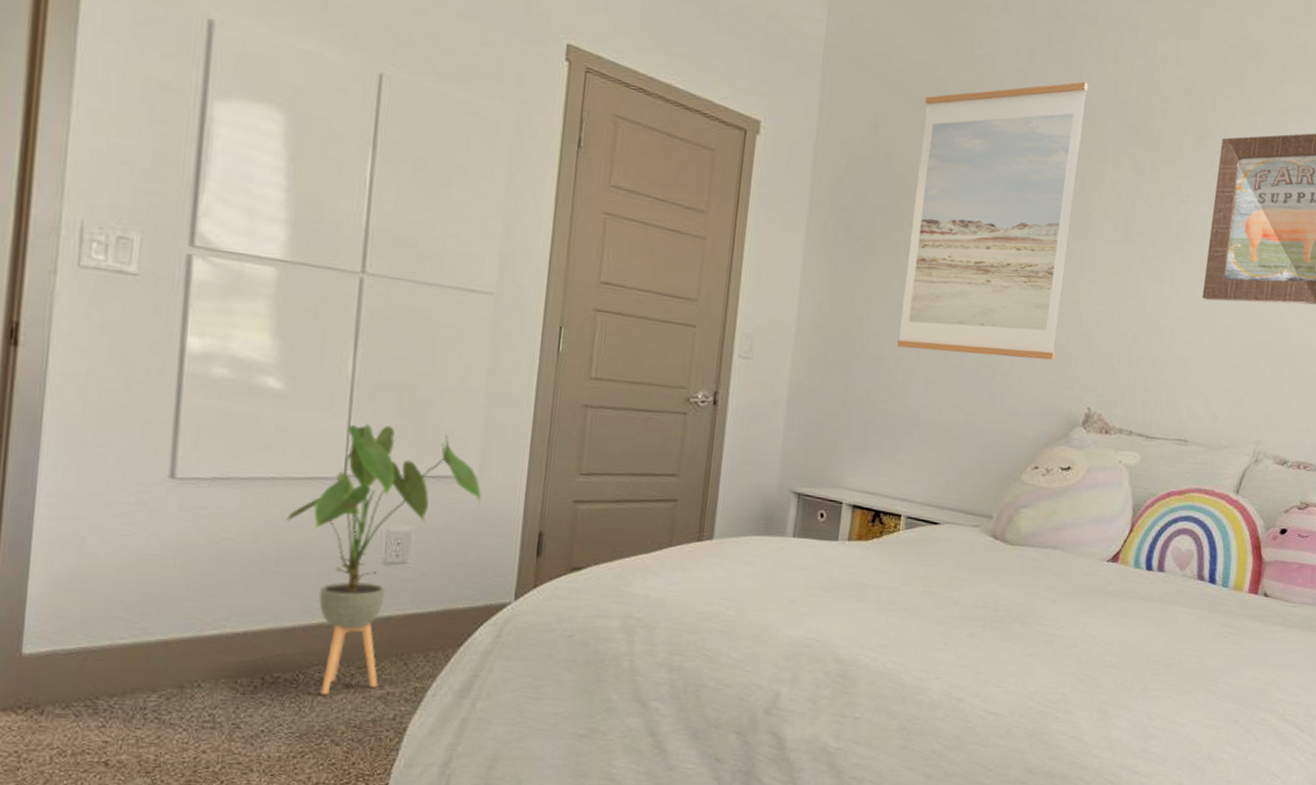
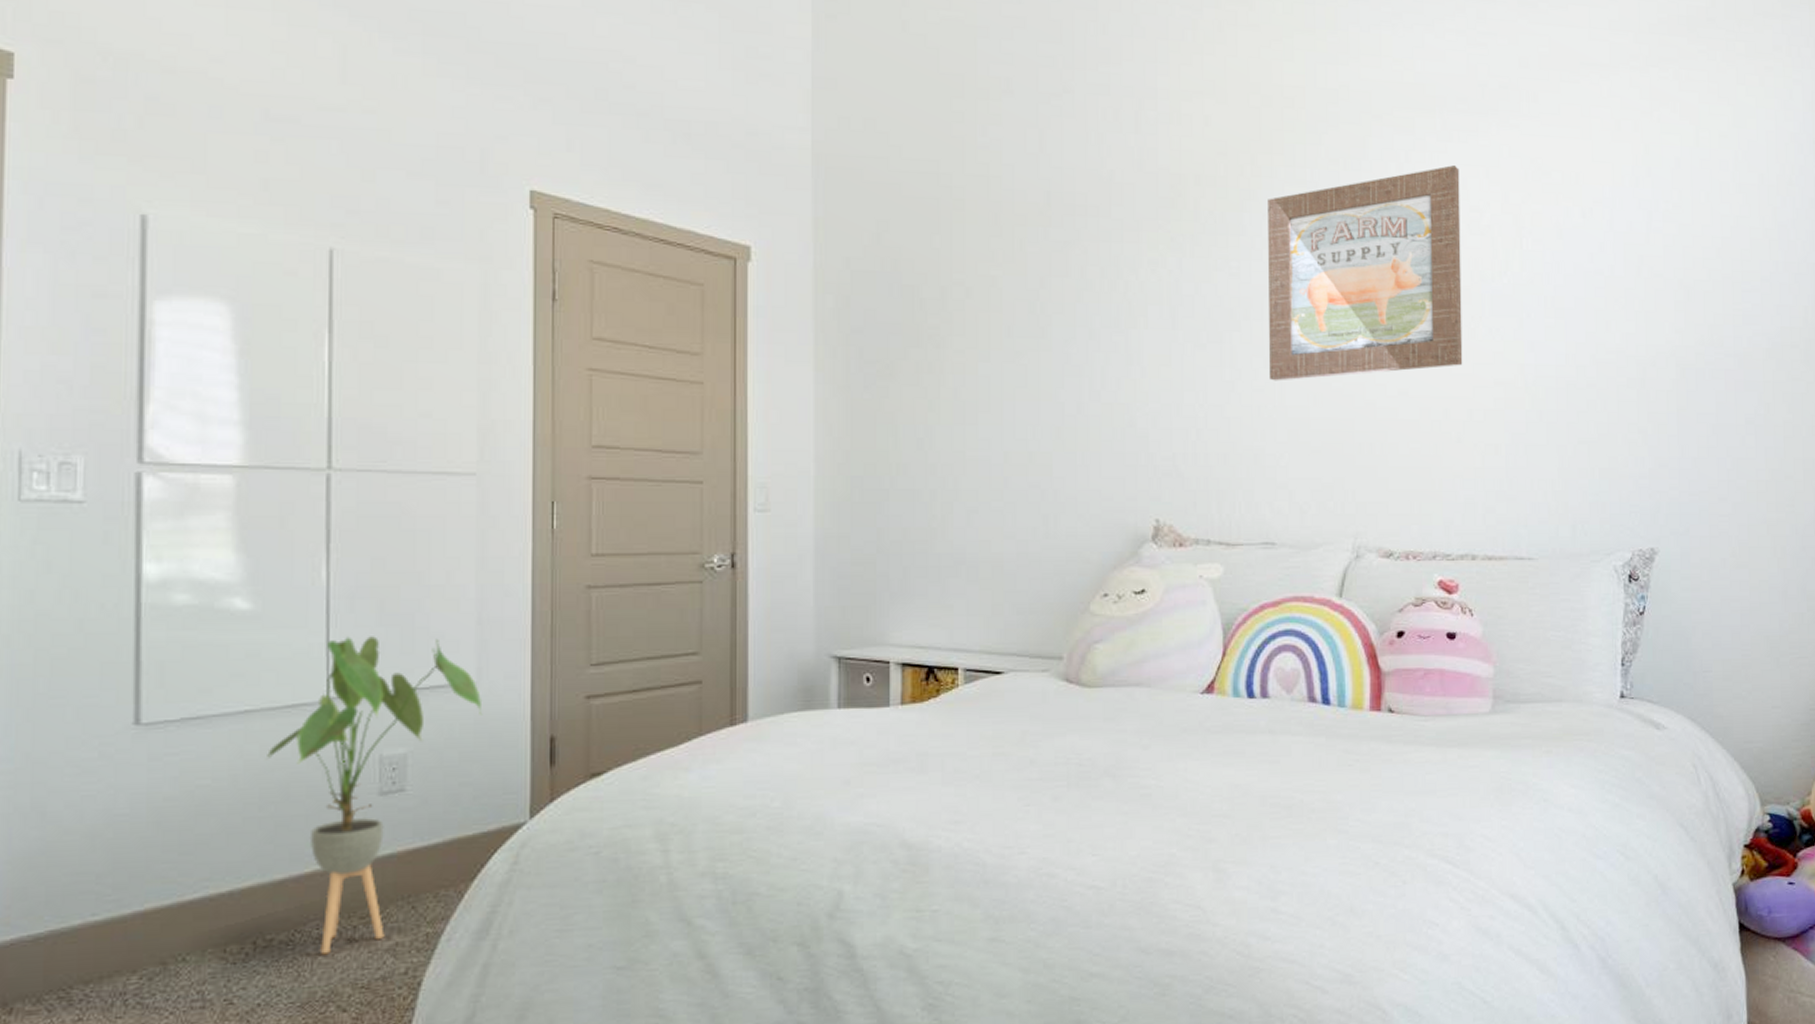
wall art: present [897,81,1088,361] -> none [930,157,1112,478]

